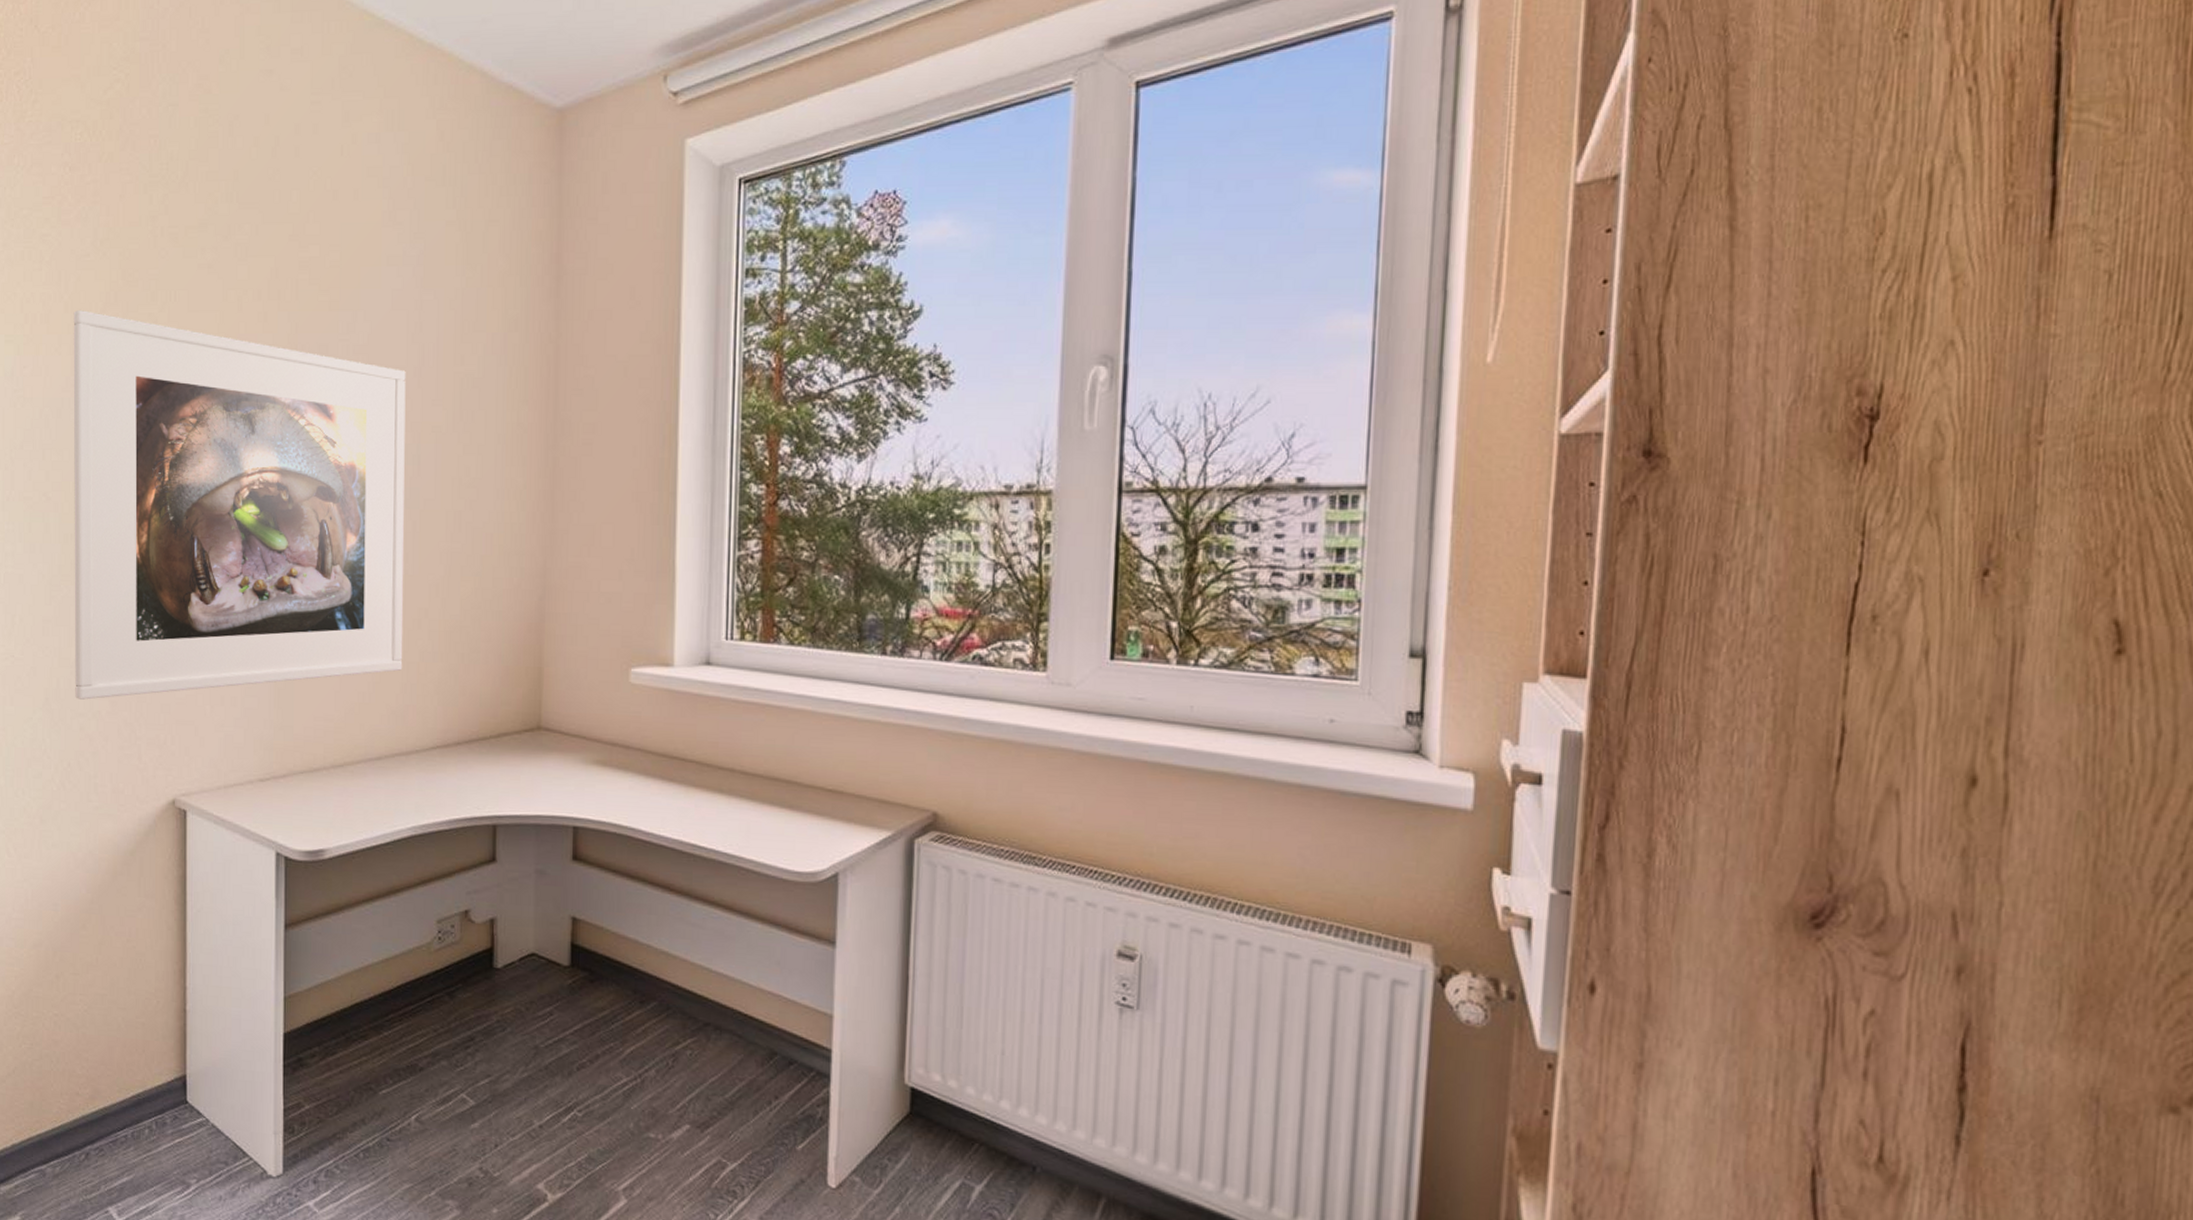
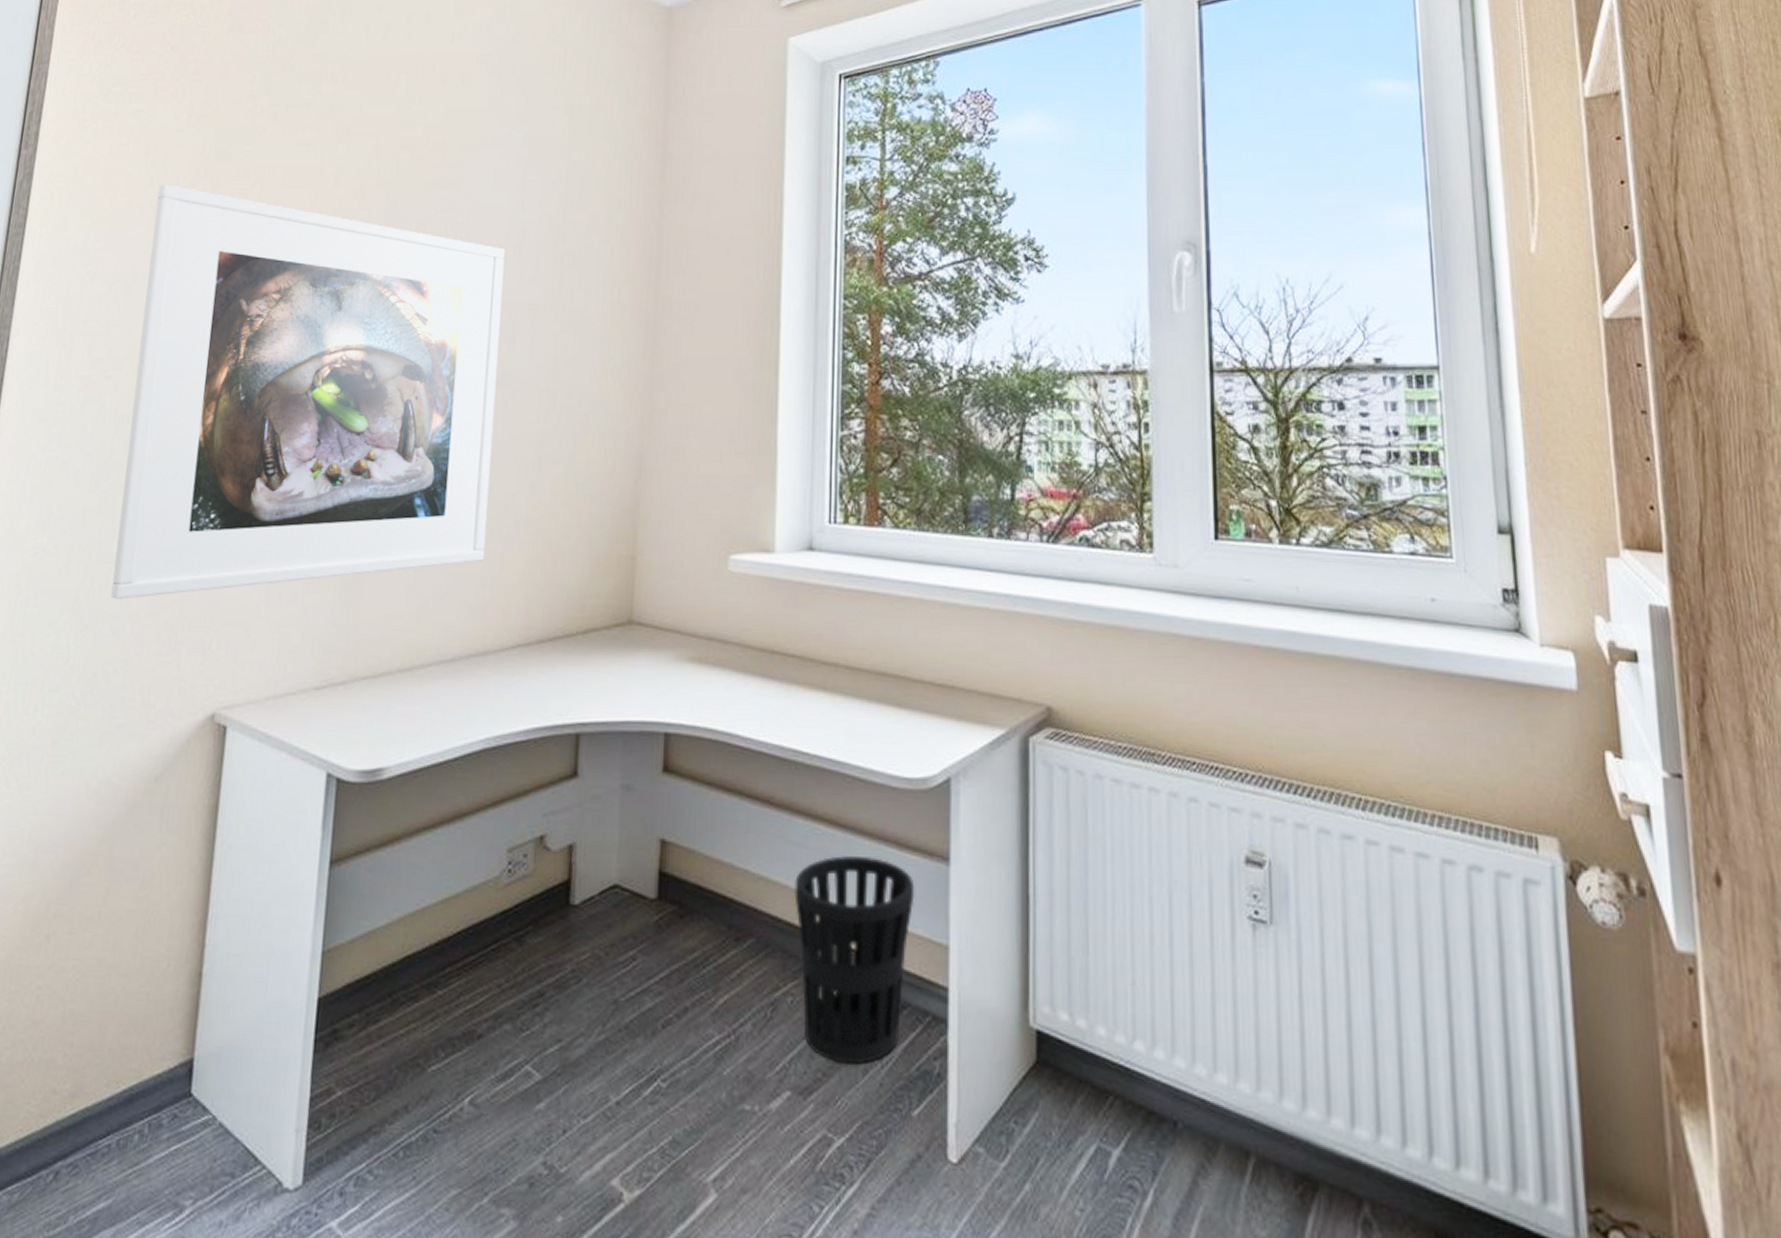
wastebasket: none [693,936,803,1107] -> present [794,856,915,1064]

